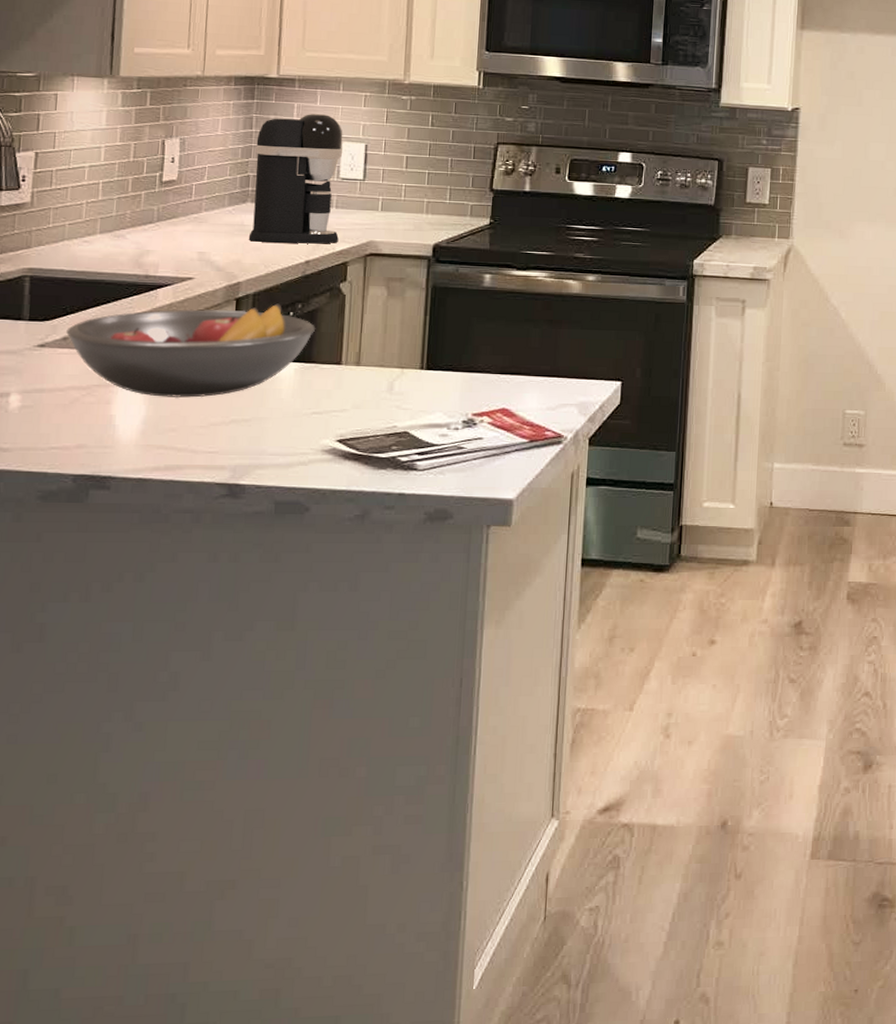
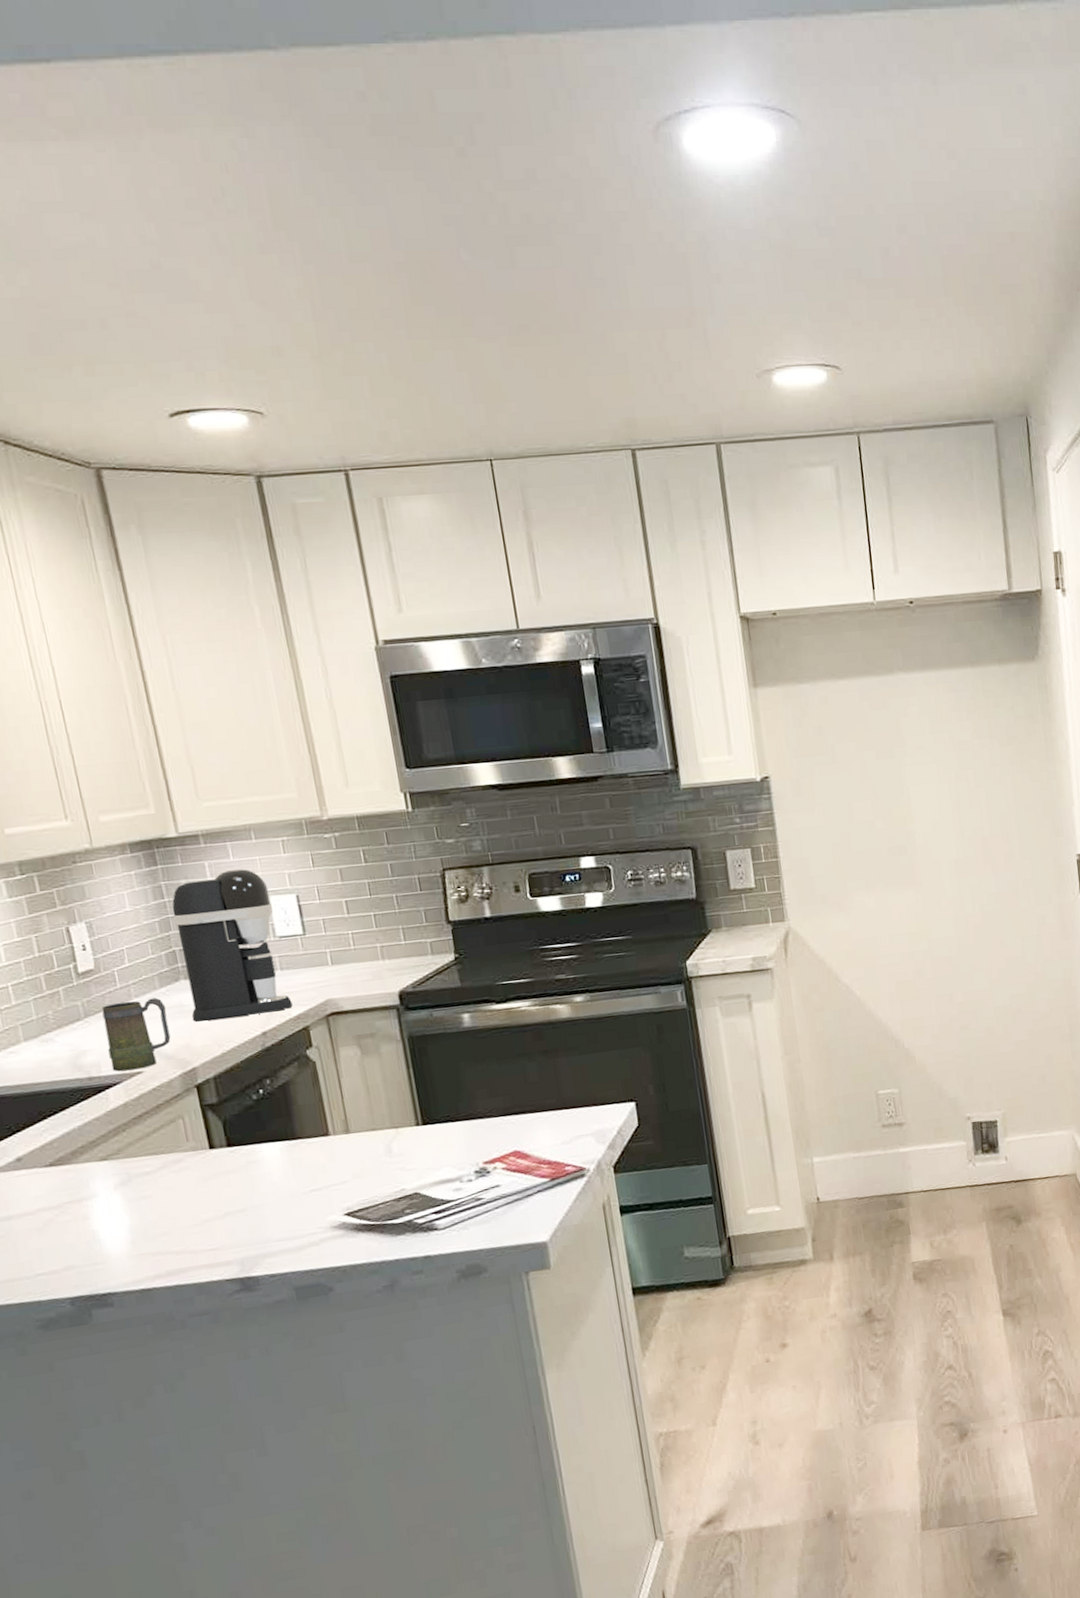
fruit bowl: present [66,303,316,399] -> none [17,1083,292,1204]
mug: none [168,213,229,276] -> present [101,997,171,1072]

